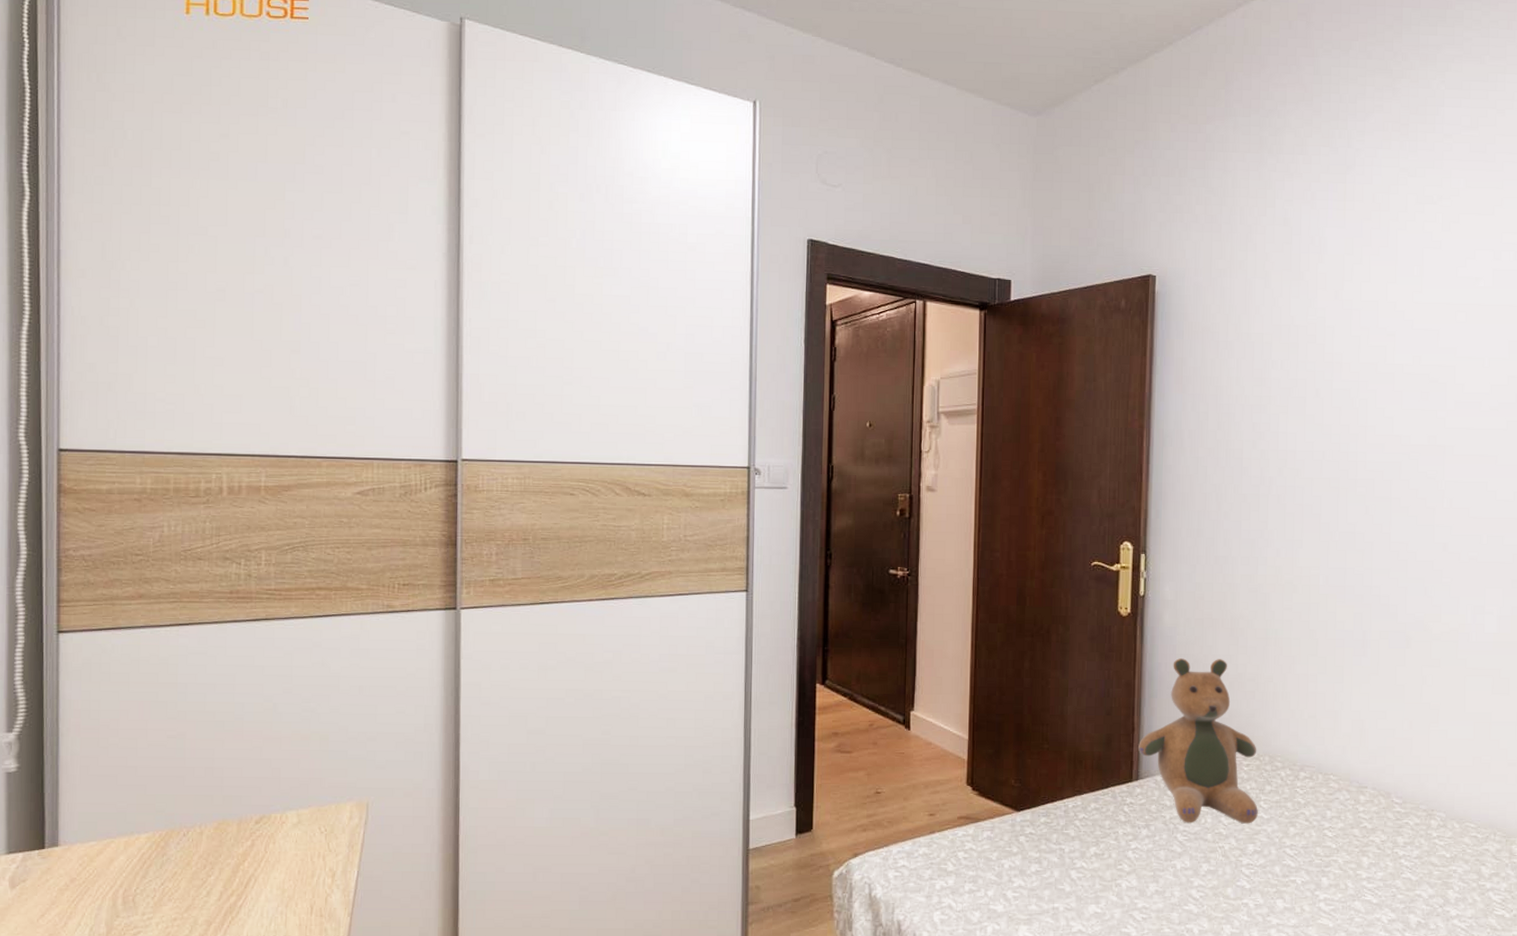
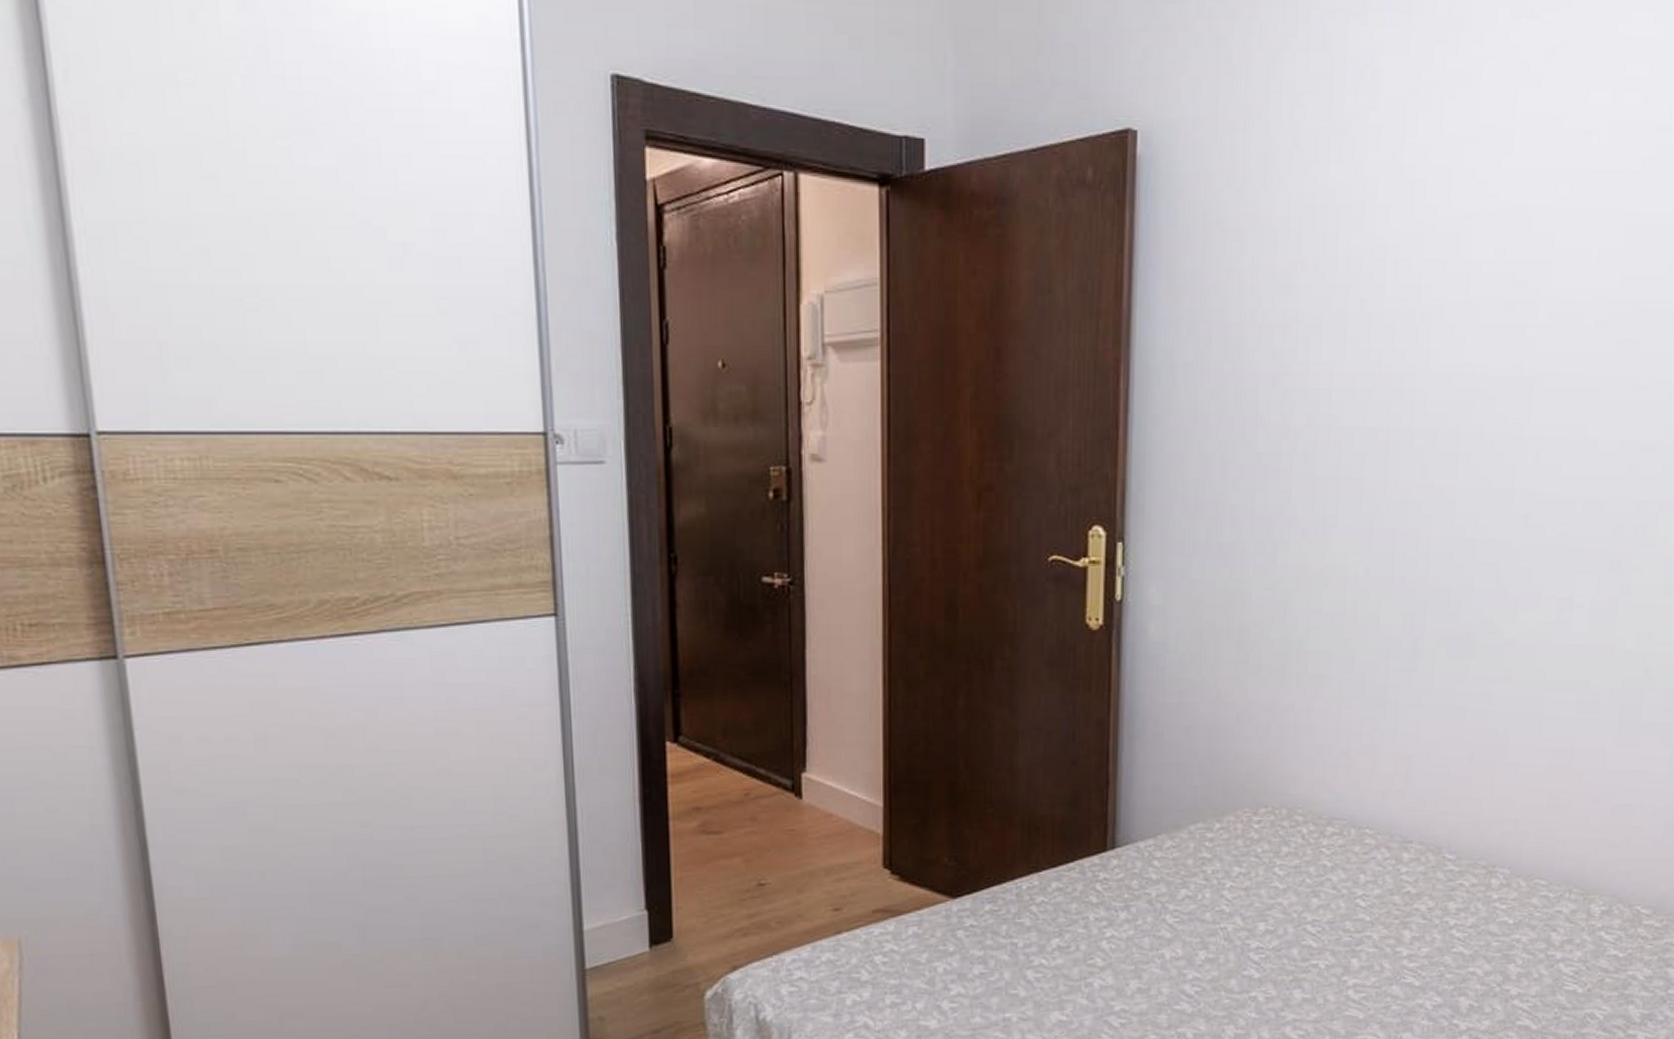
teddy bear: present [1138,658,1258,824] -> none [1115,683,1272,901]

